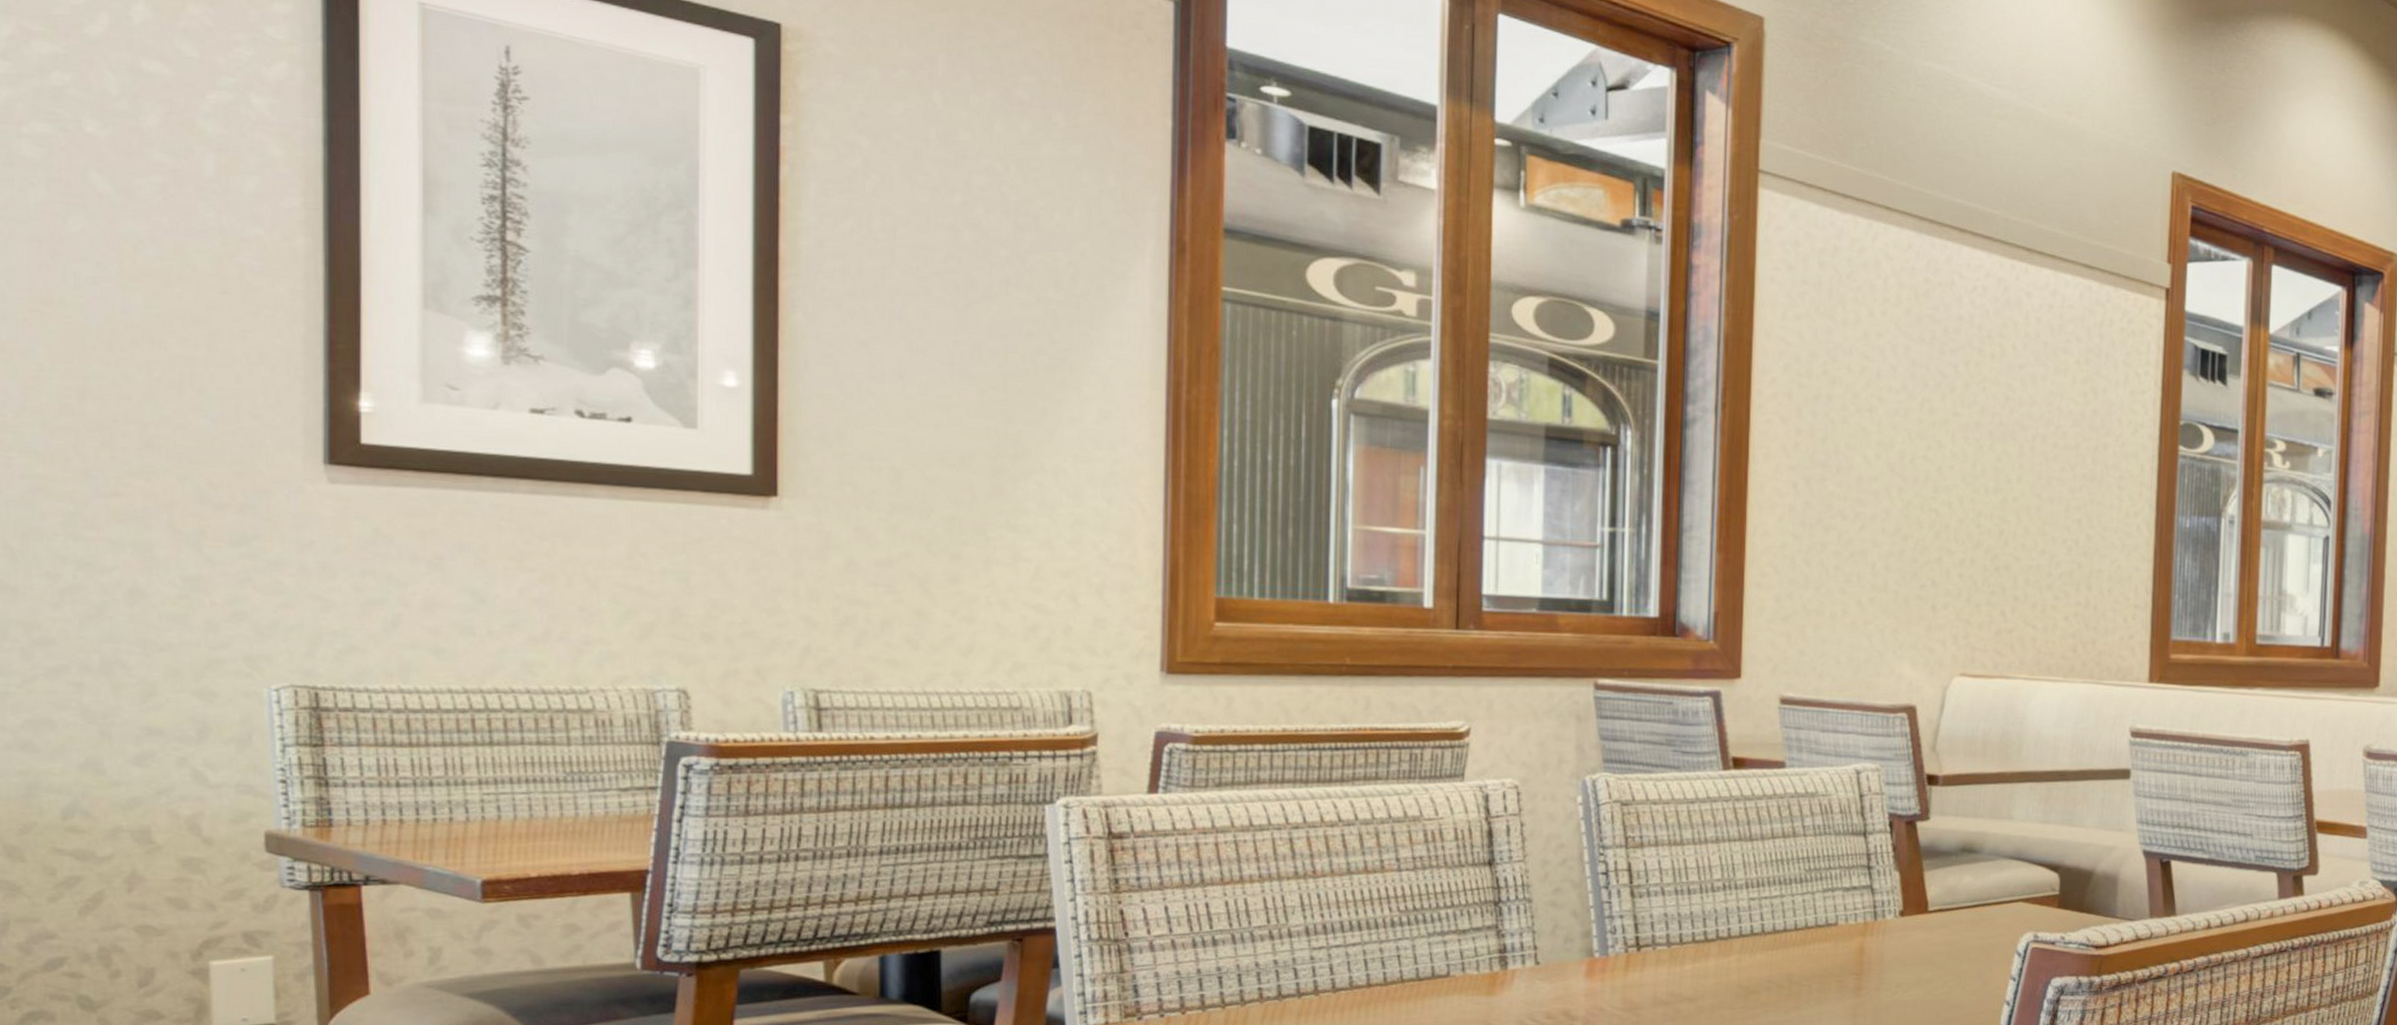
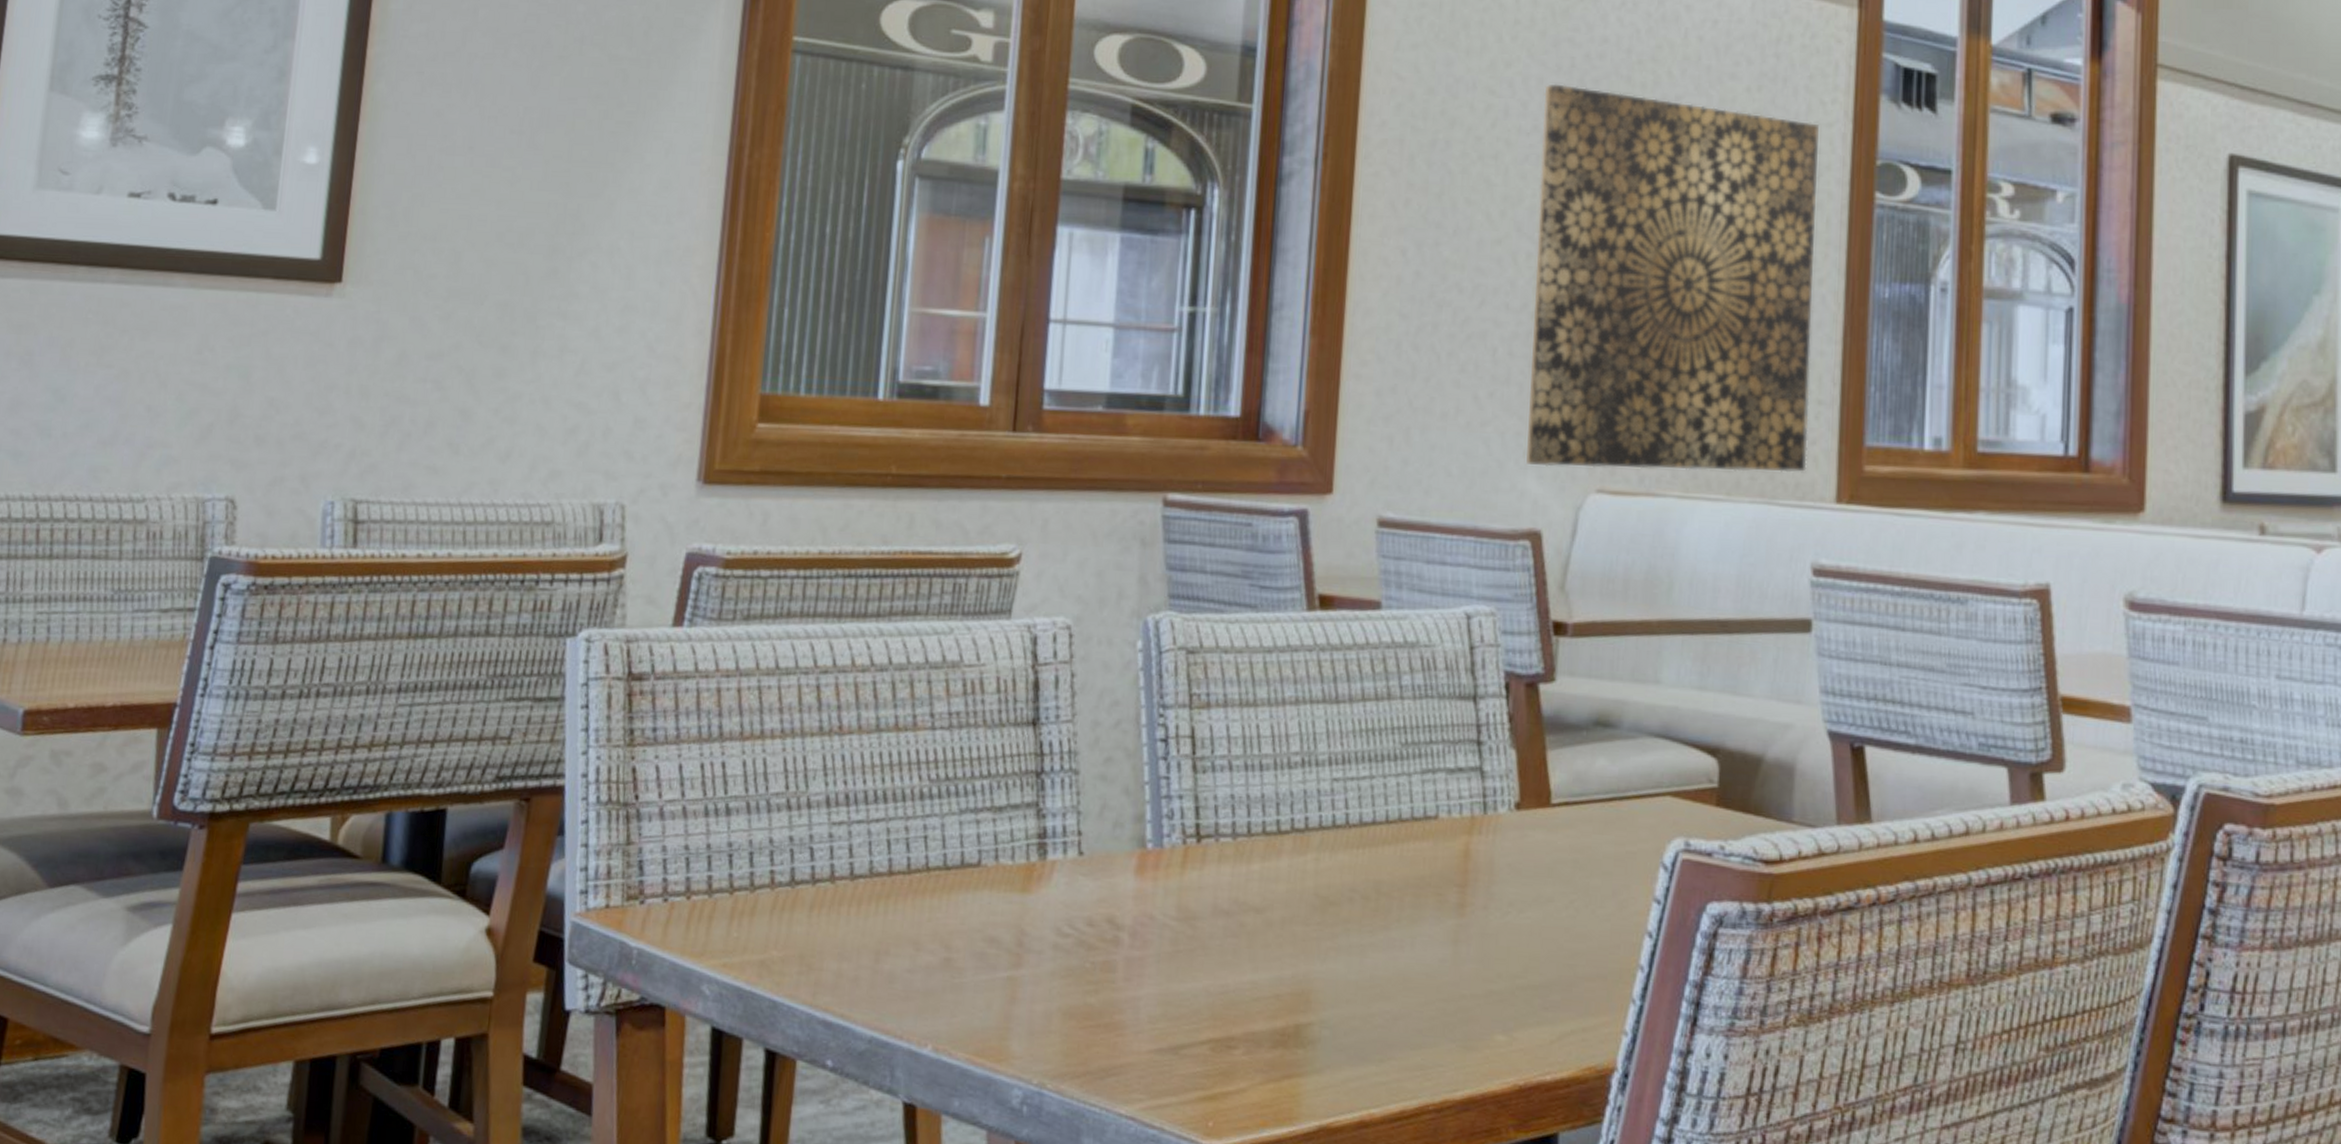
wall art: none [1902,352,2134,660] -> present [1526,84,1819,472]

